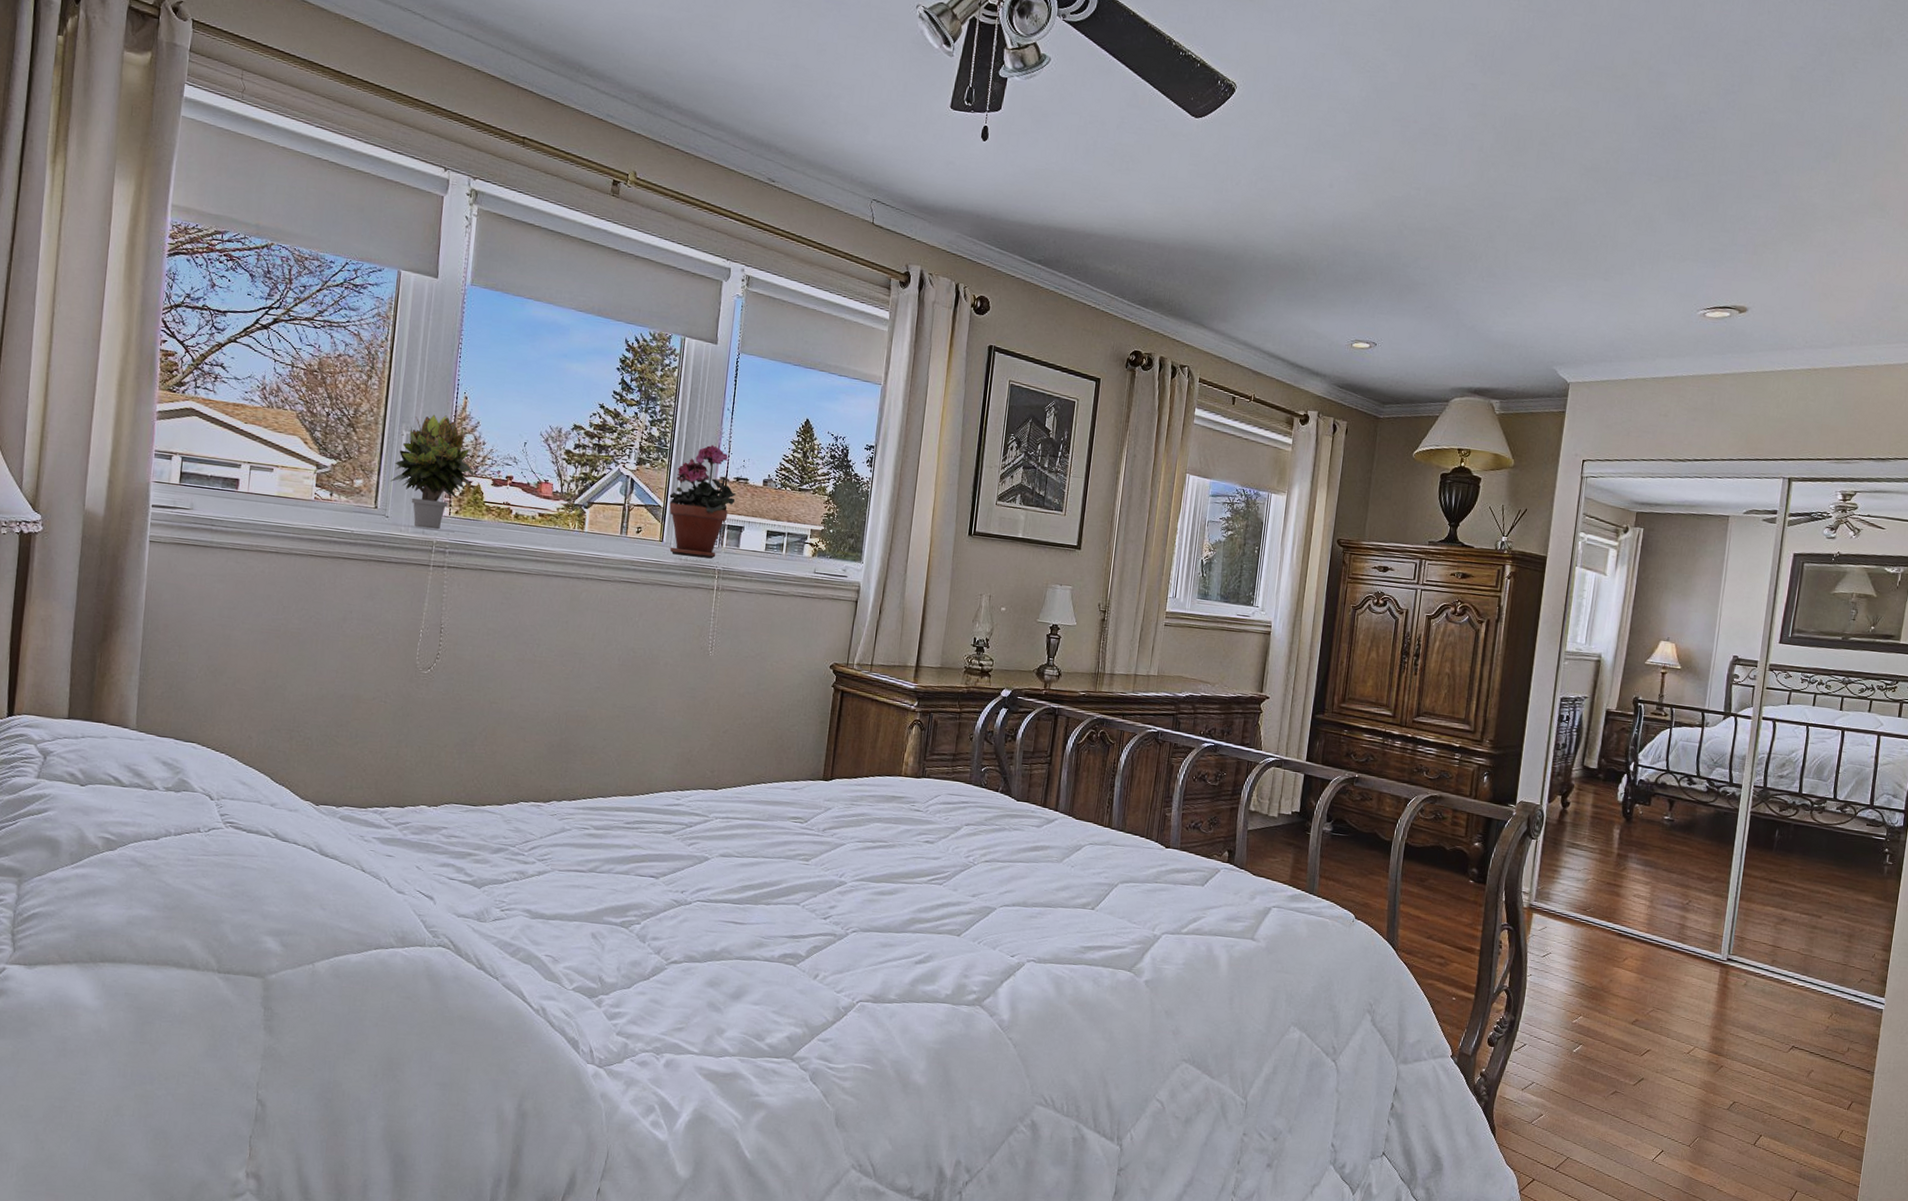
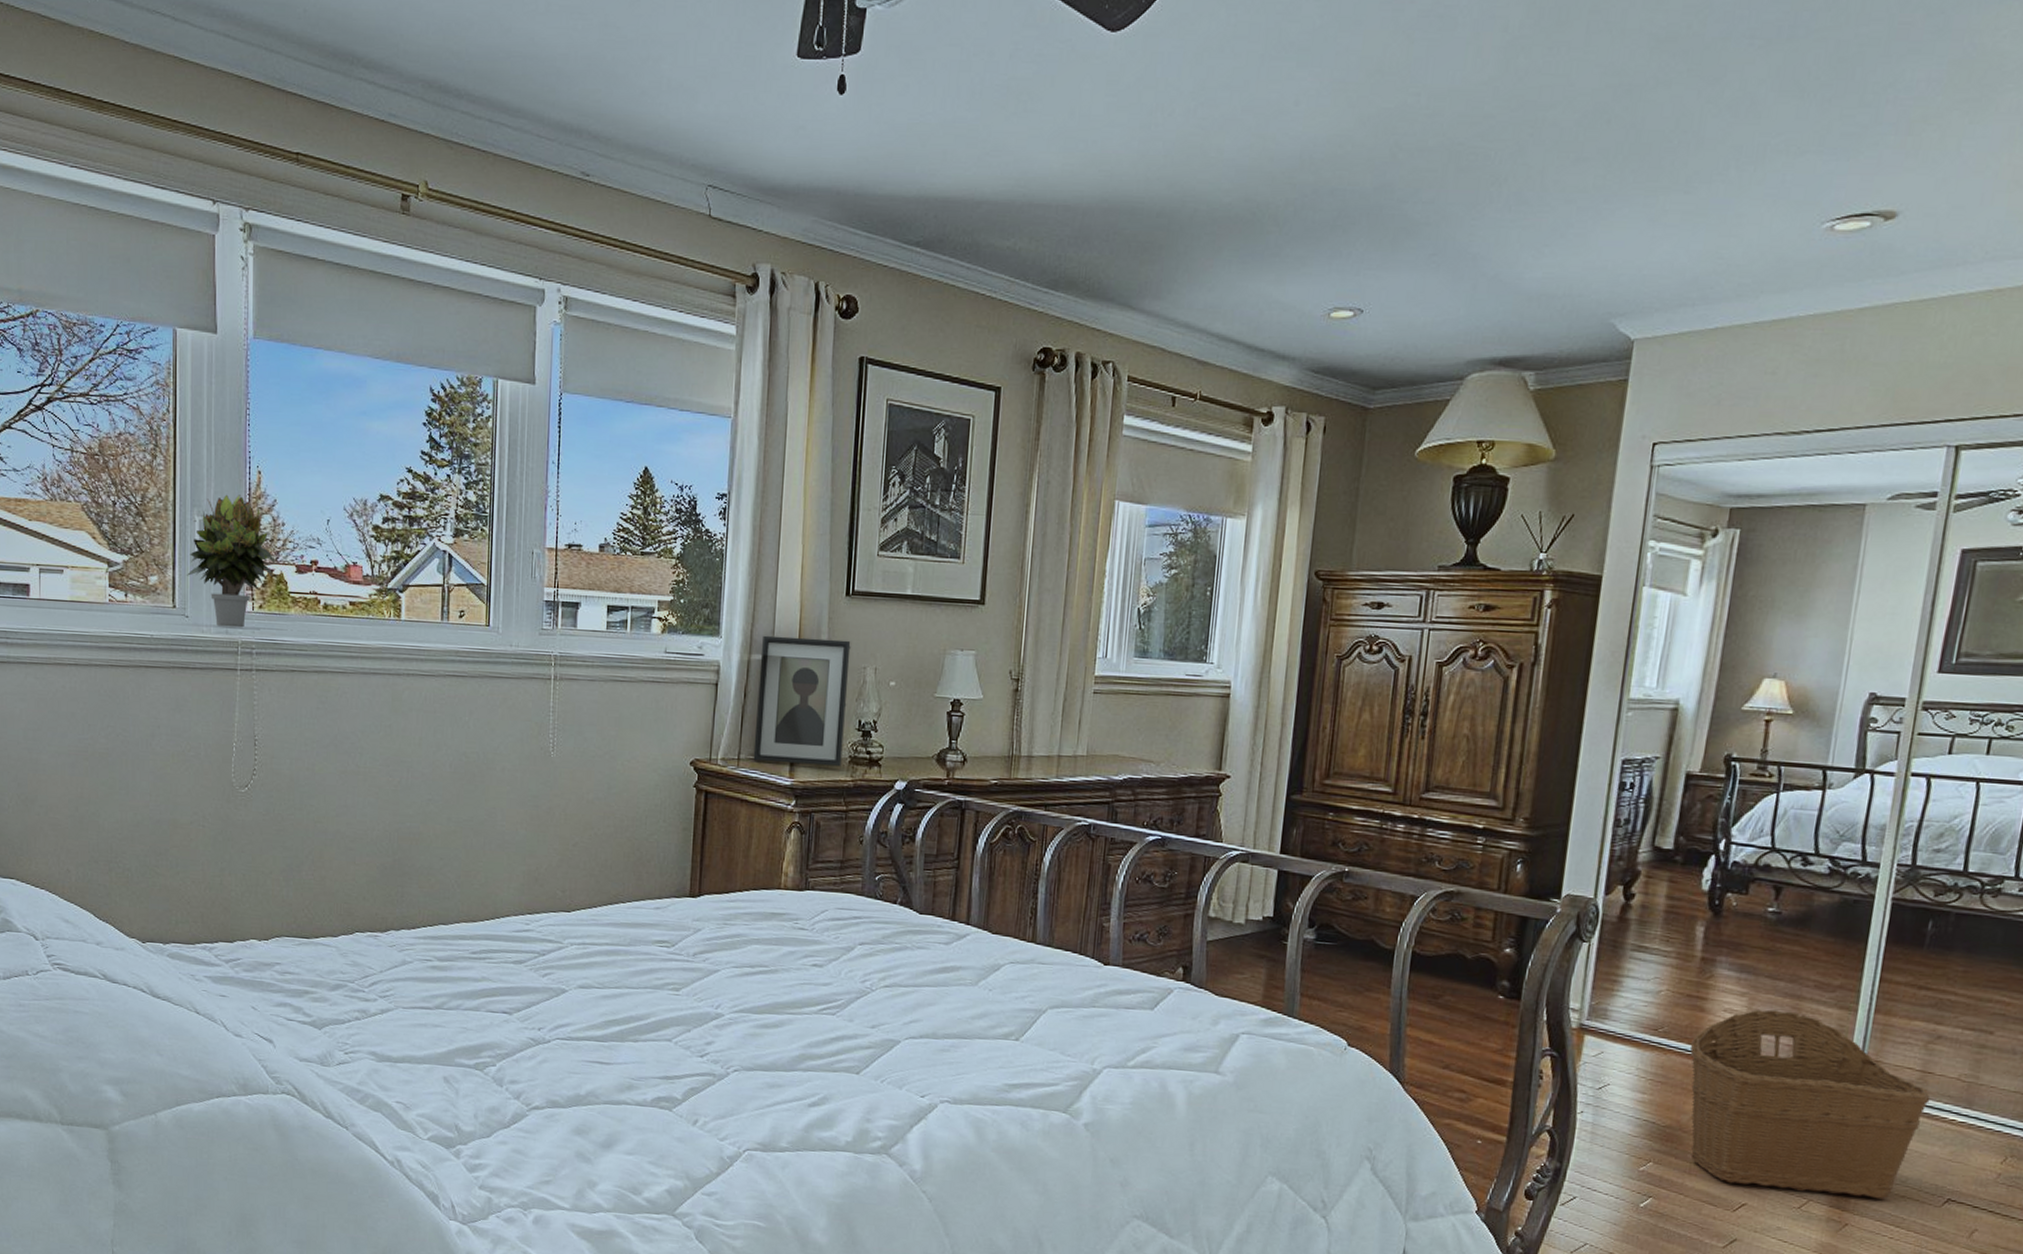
potted plant: present [669,445,736,559] -> none [493,506,569,644]
picture frame: none [884,563,971,676] -> present [753,635,851,767]
wicker basket: none [1610,895,1779,1047] -> present [1690,1009,1931,1200]

